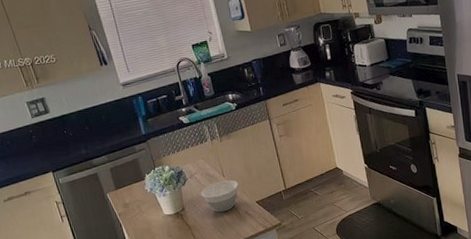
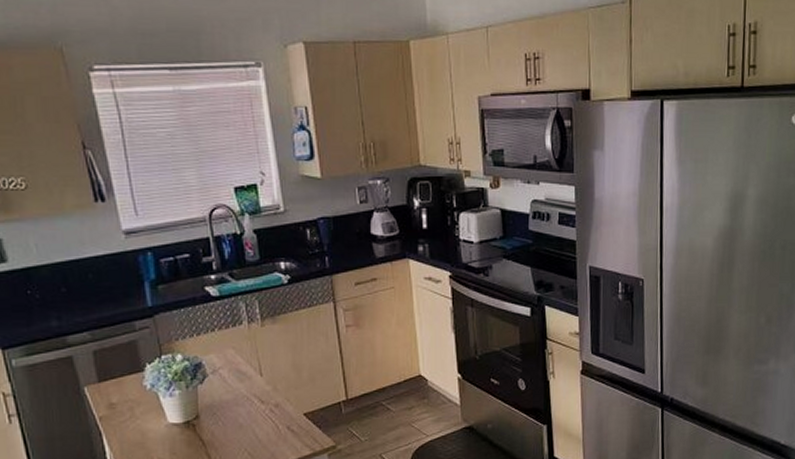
bowl: present [201,180,239,213] -> none [226,381,281,425]

